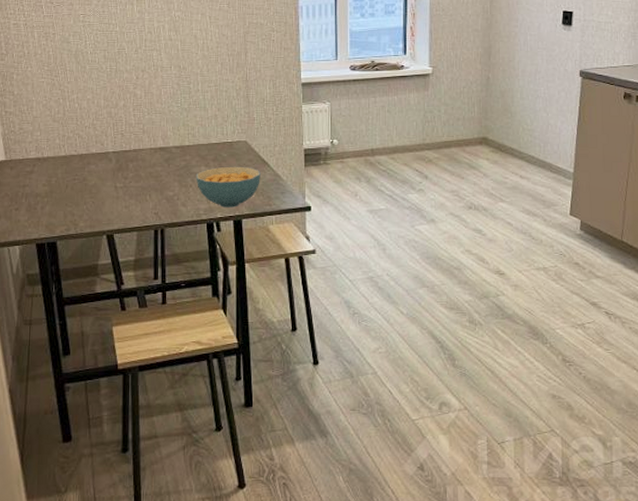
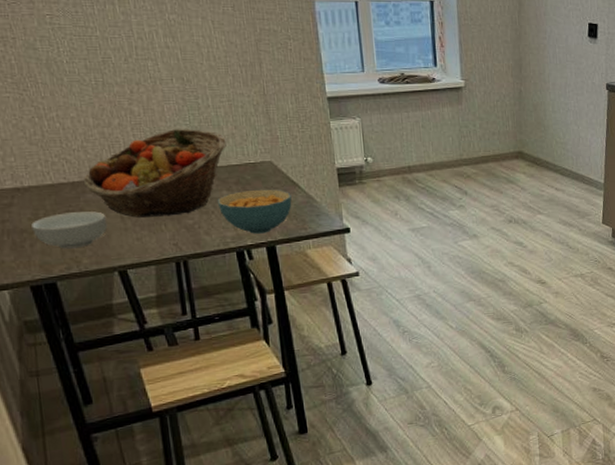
cereal bowl: none [45,181,104,213] -> present [31,211,108,249]
fruit basket: none [89,110,211,188] -> present [83,129,228,218]

